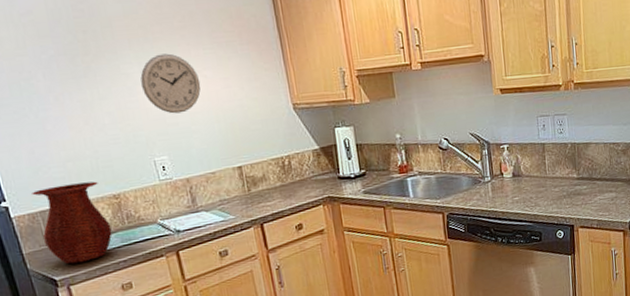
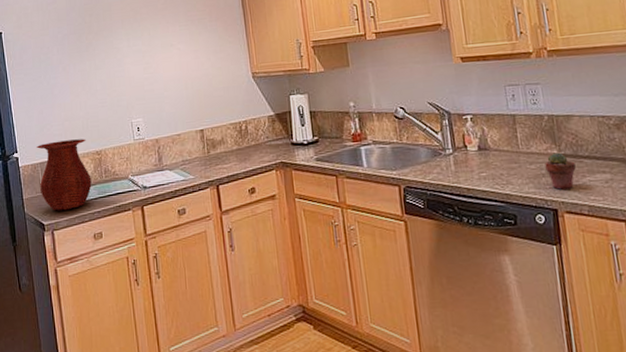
wall clock: present [140,53,201,114] -> none [127,30,175,82]
potted succulent: none [566,176,590,208] -> present [545,152,576,190]

